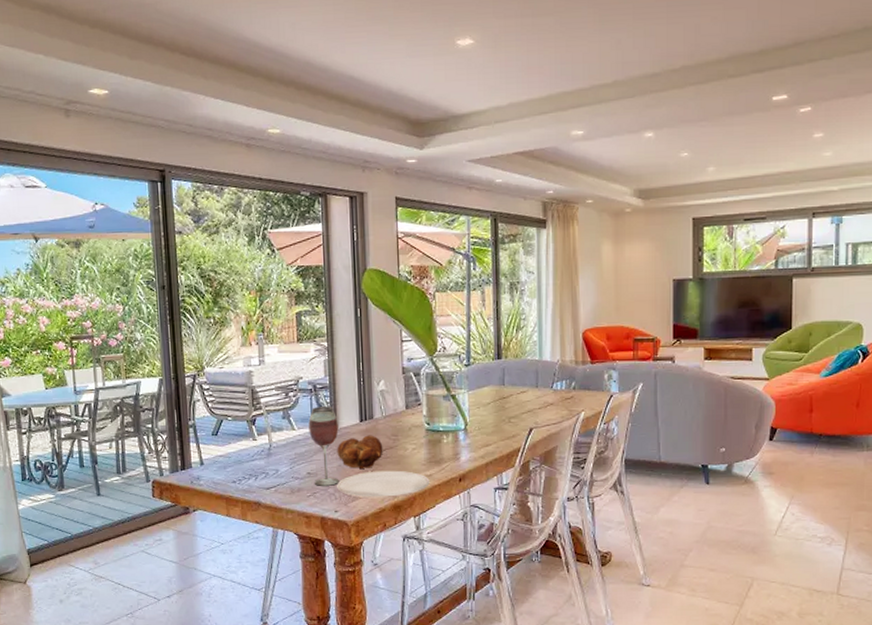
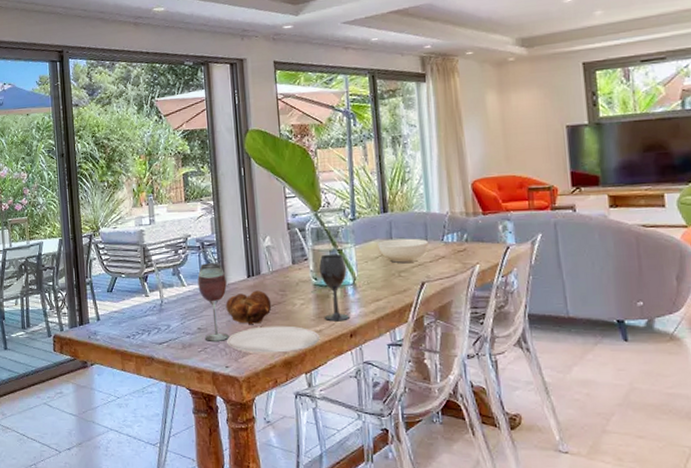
wine glass: none [432,399,459,466] -> present [319,253,349,322]
bowl: none [490,385,538,409] -> present [377,238,428,263]

